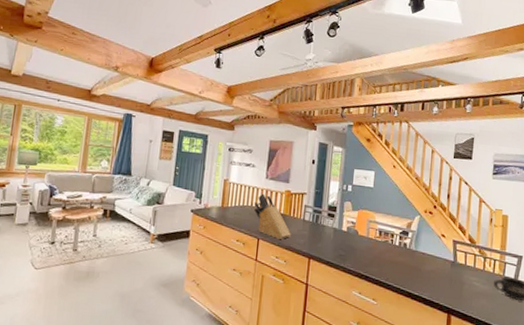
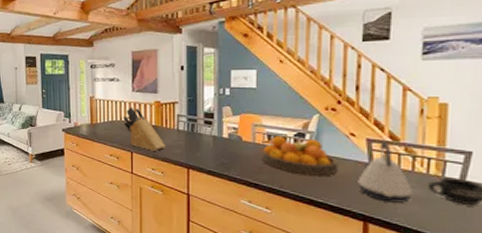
fruit bowl: none [374,233,432,271] -> present [263,136,338,176]
kettle: none [445,243,483,298] -> present [358,141,412,203]

